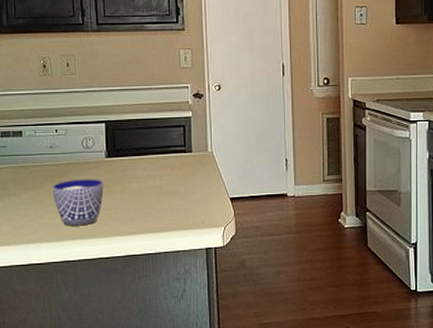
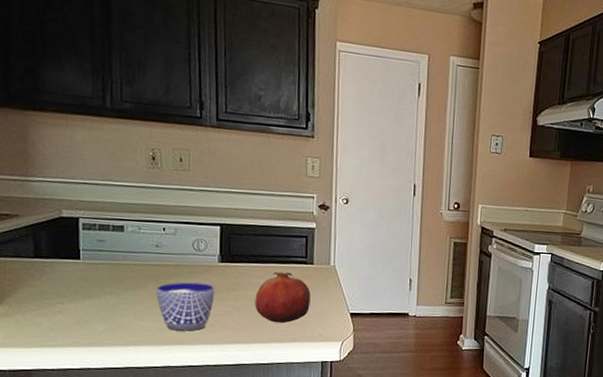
fruit: none [140,162,191,213] -> present [255,271,311,324]

